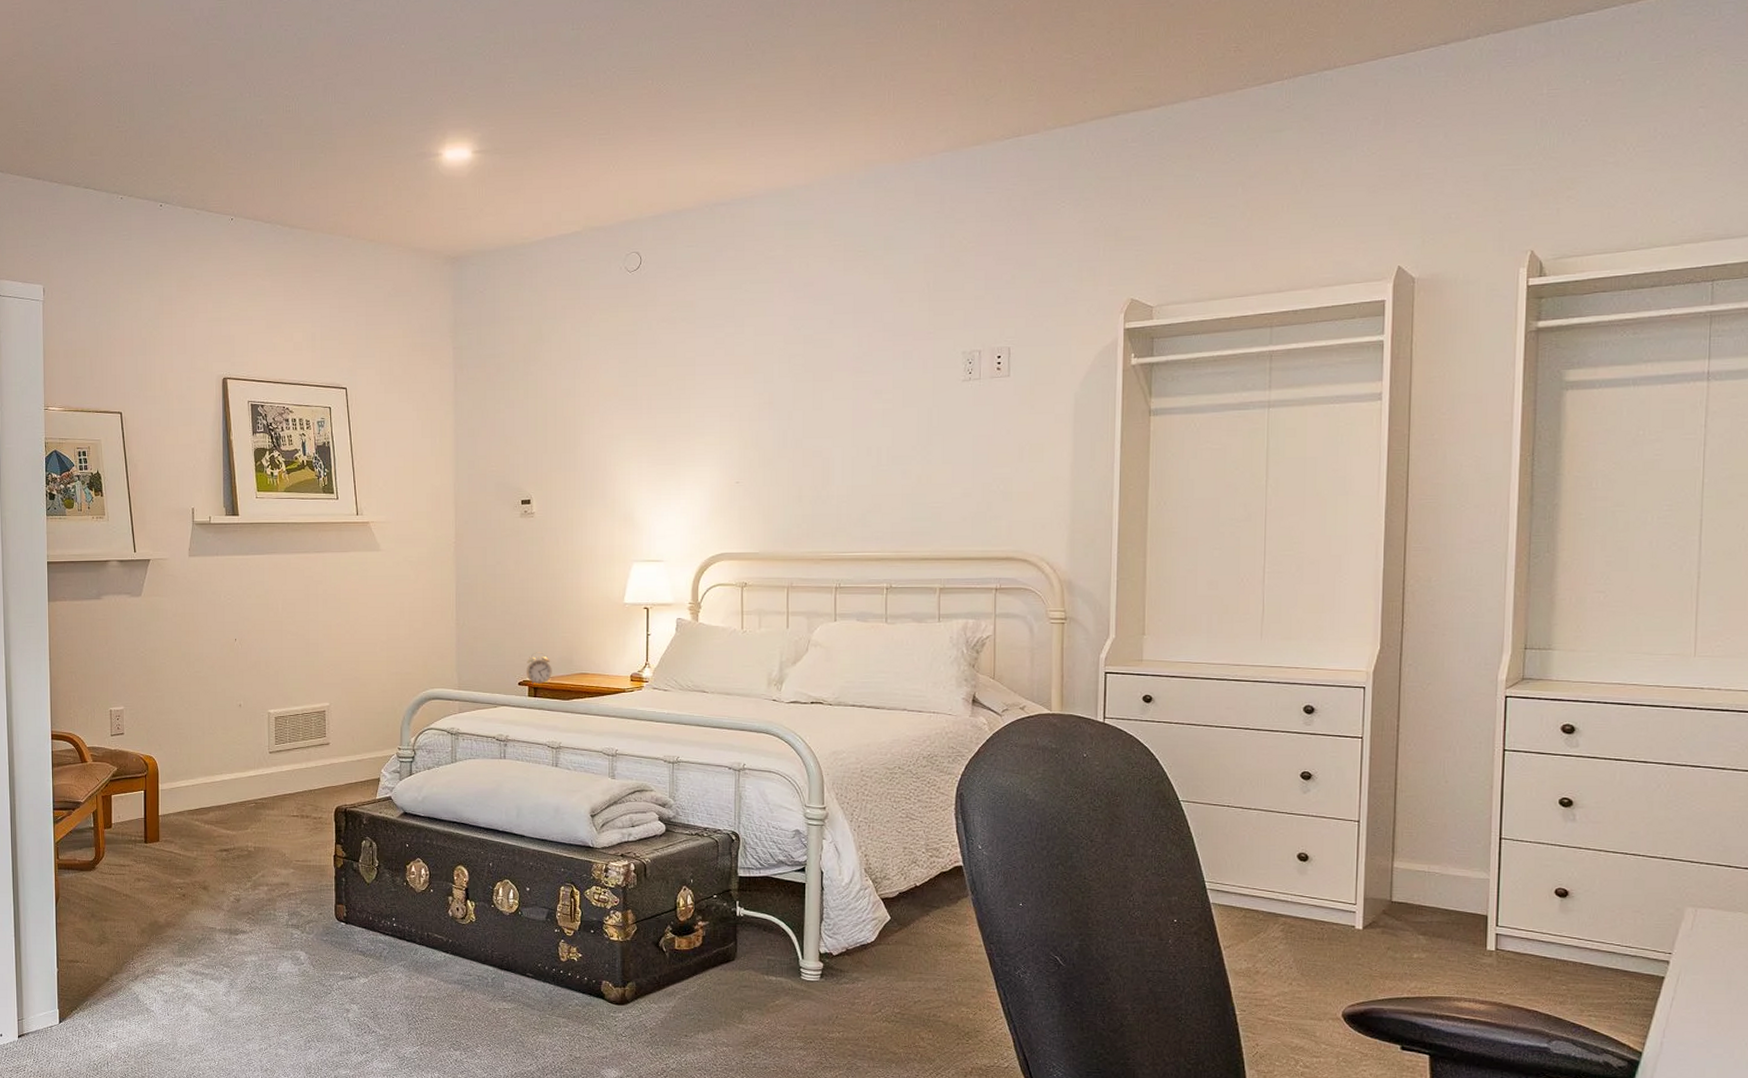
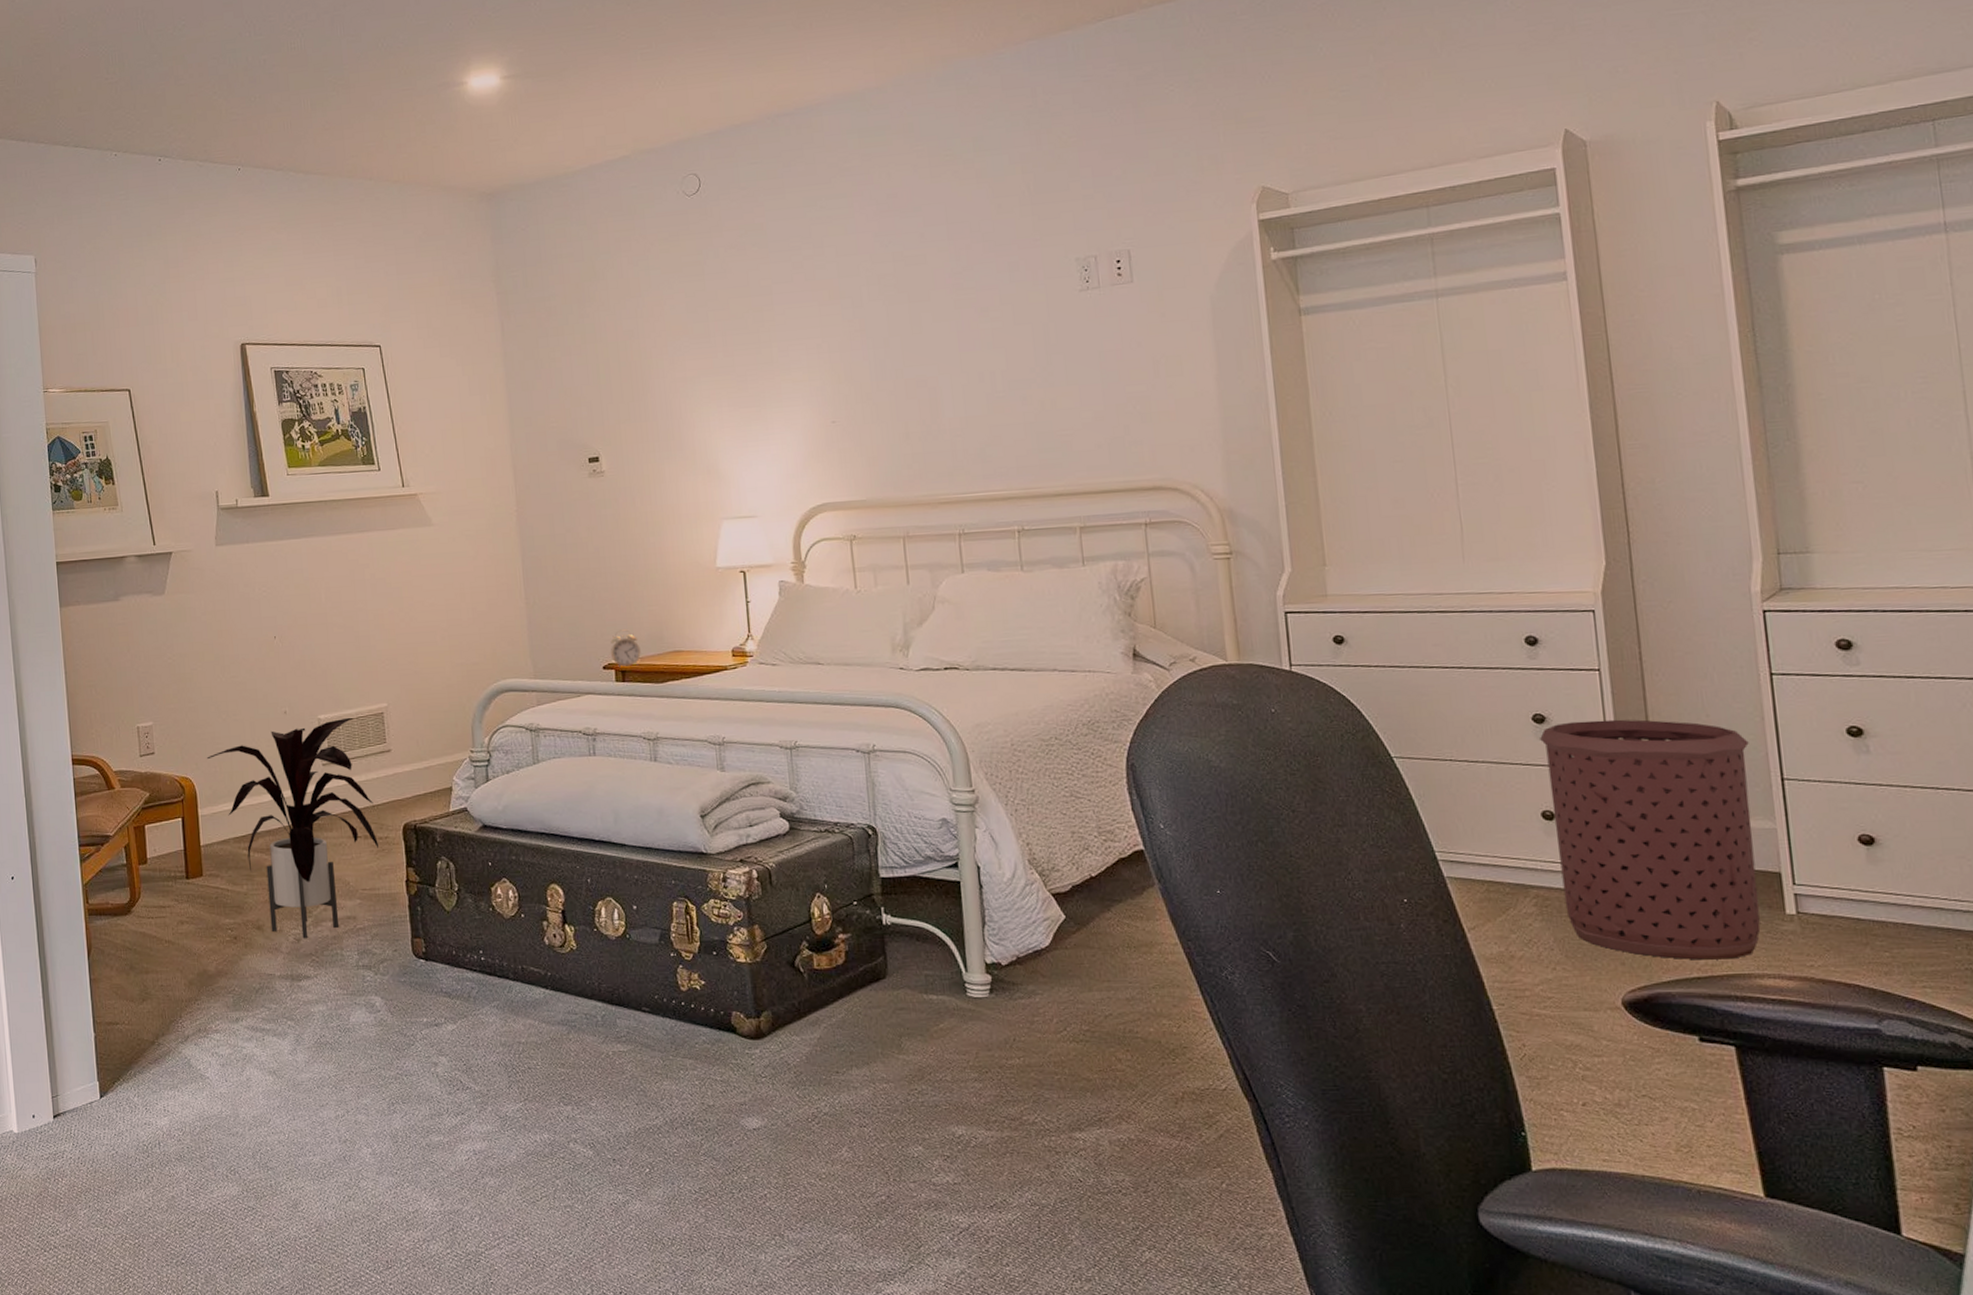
house plant: none [168,713,312,899] -> present [206,717,378,938]
laundry basket: none [1305,780,1477,984] -> present [1540,719,1761,960]

